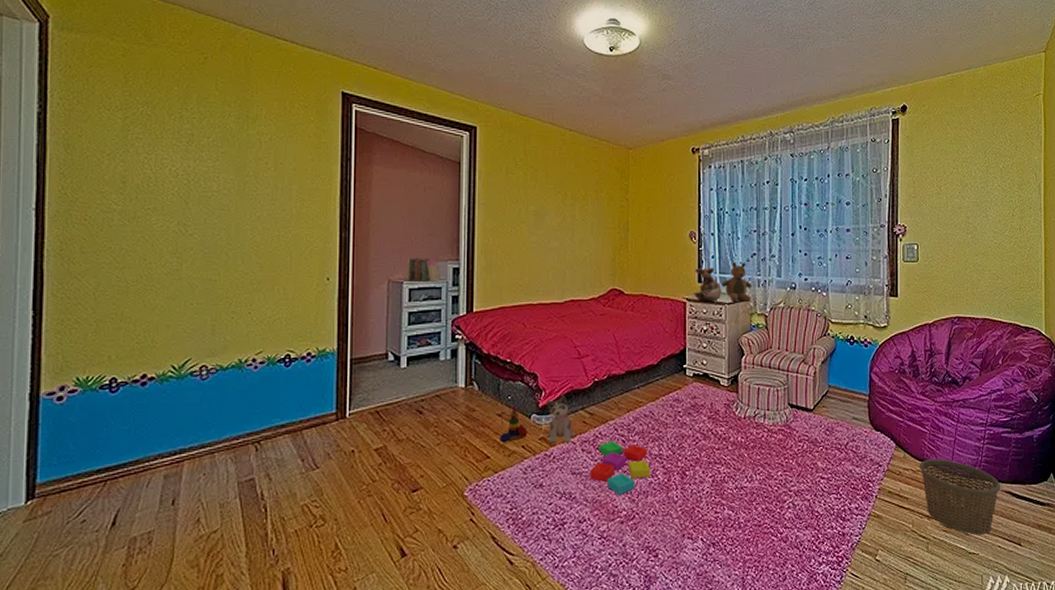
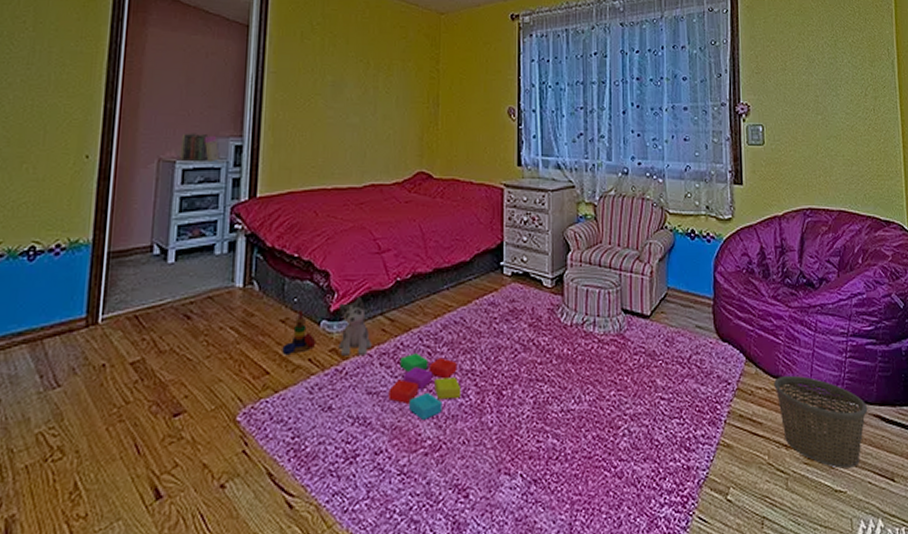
stuffed animal: present [693,267,722,302] -> none [511,148,544,188]
teddy bear: present [722,262,751,303] -> none [544,142,578,190]

